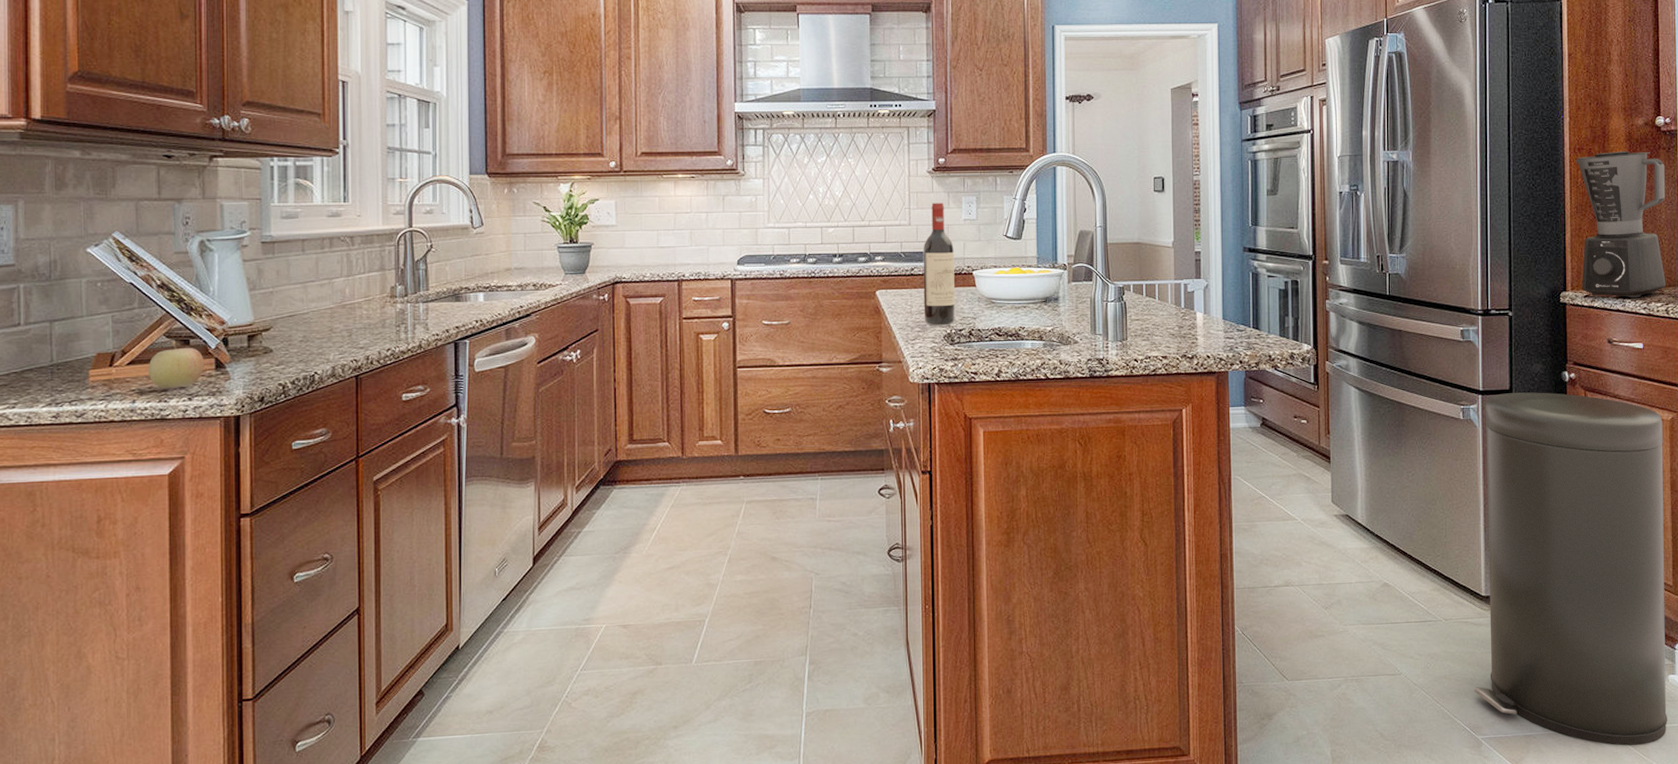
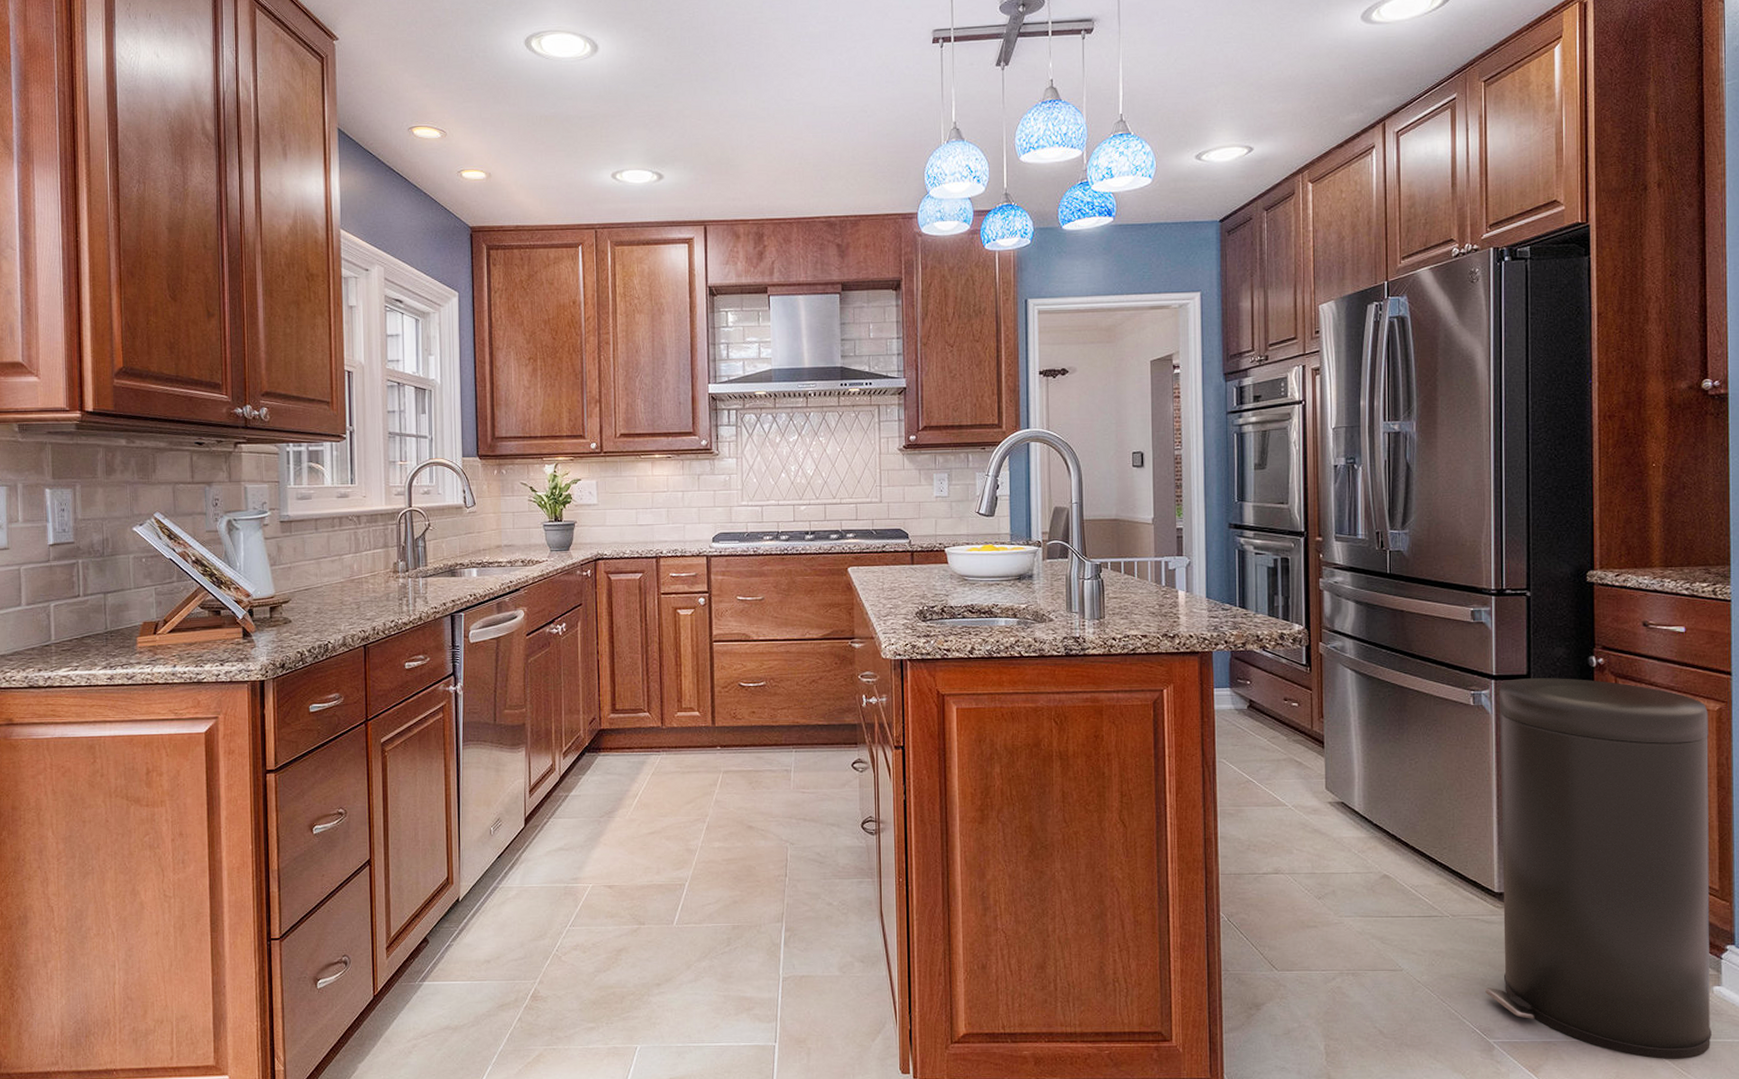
fruit: present [148,341,204,389] -> none [186,612,233,655]
wine bottle: present [923,203,955,326] -> none [894,480,927,603]
blender: present [1575,151,1666,298] -> none [1605,418,1713,578]

